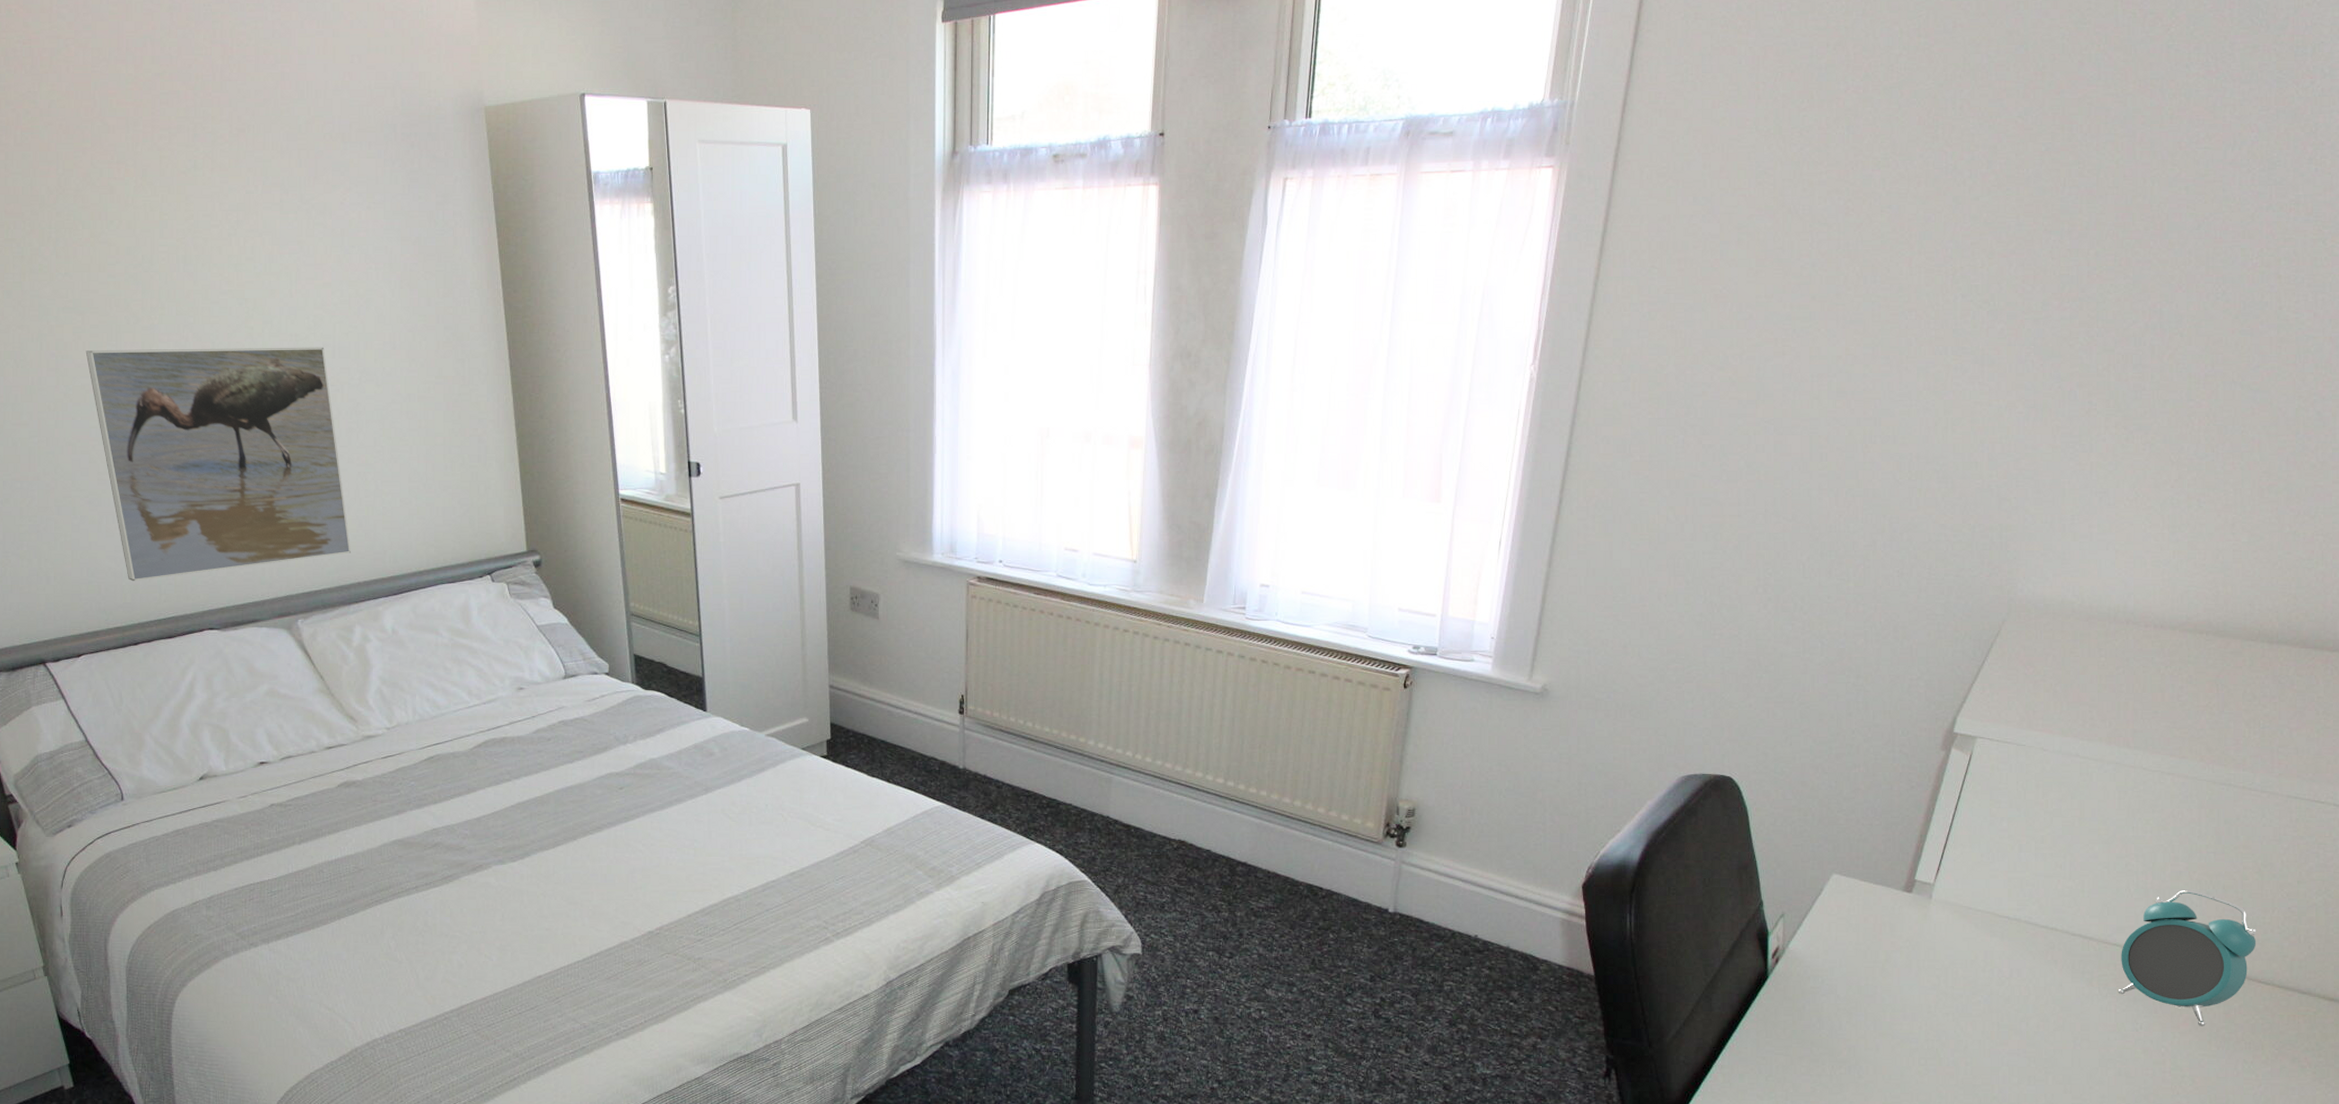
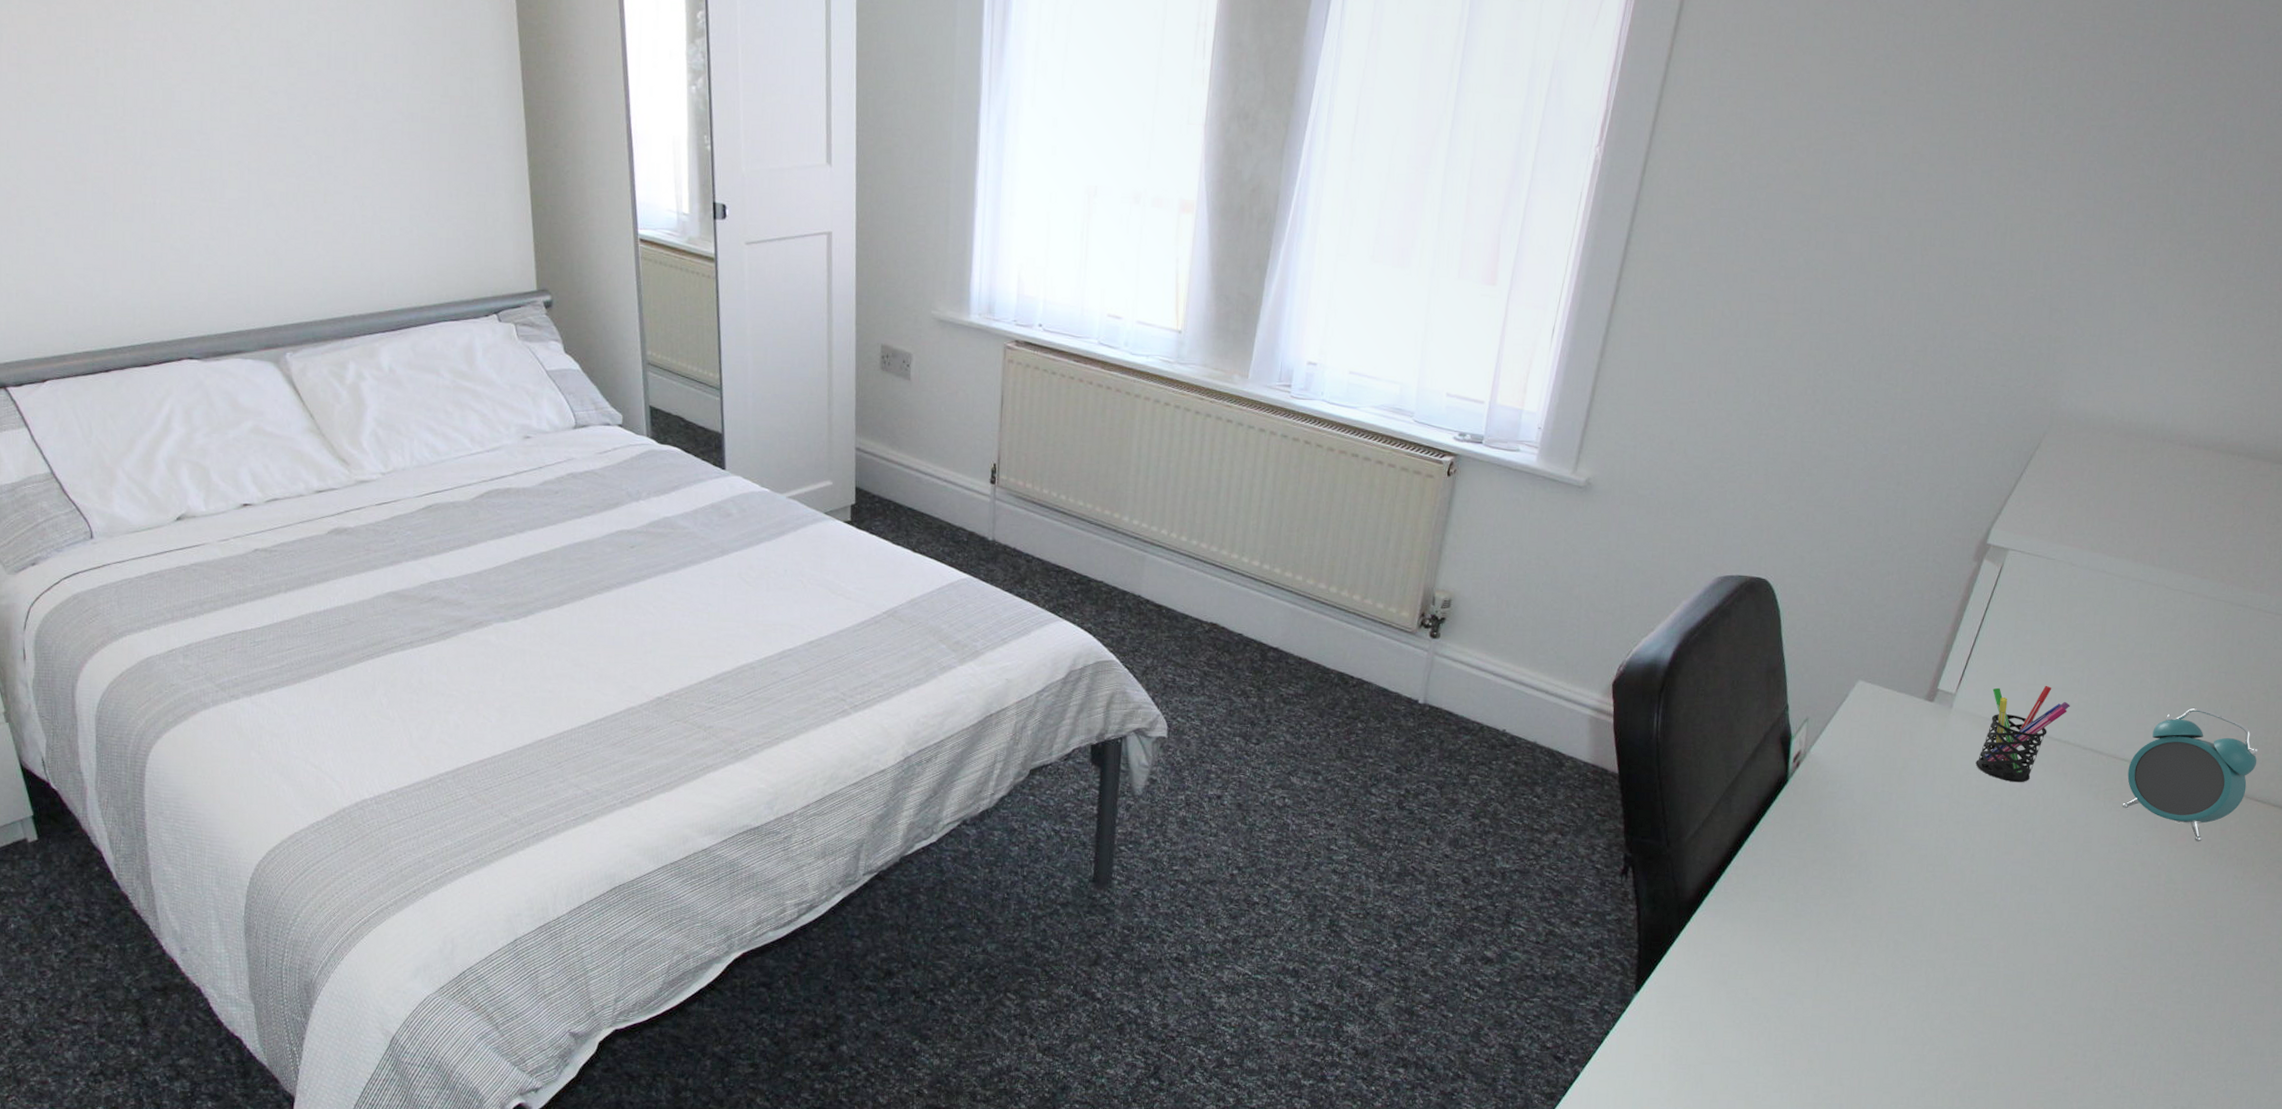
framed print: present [85,347,351,582] -> none [51,45,345,303]
pen holder: none [1961,872,2054,972] -> present [1975,685,2070,783]

